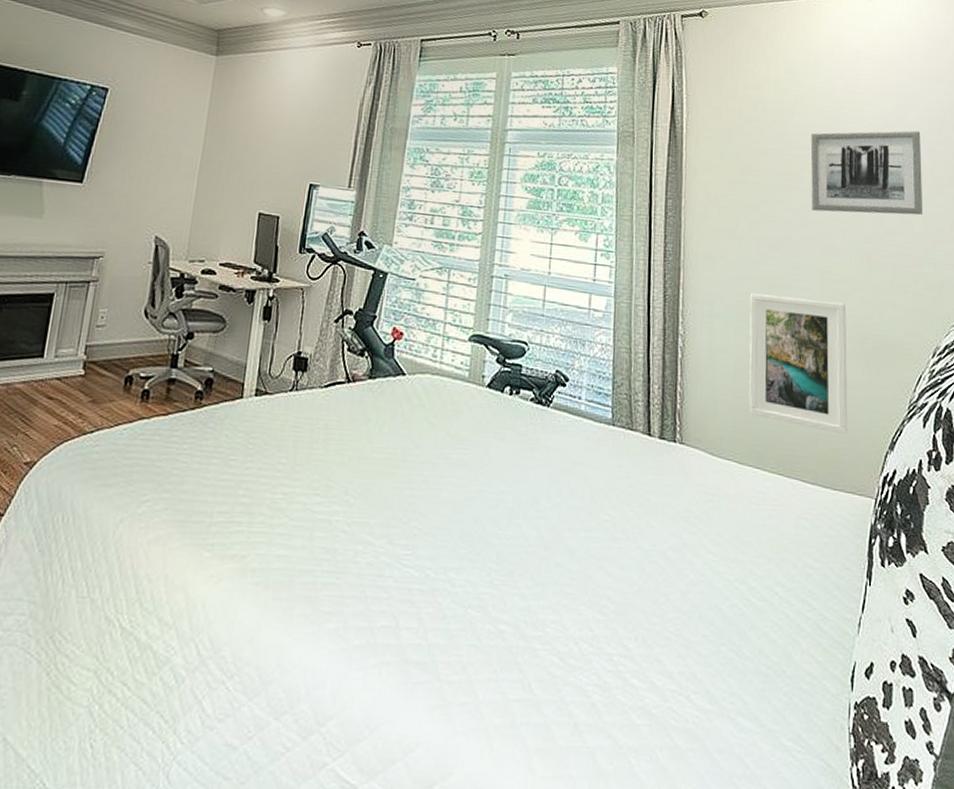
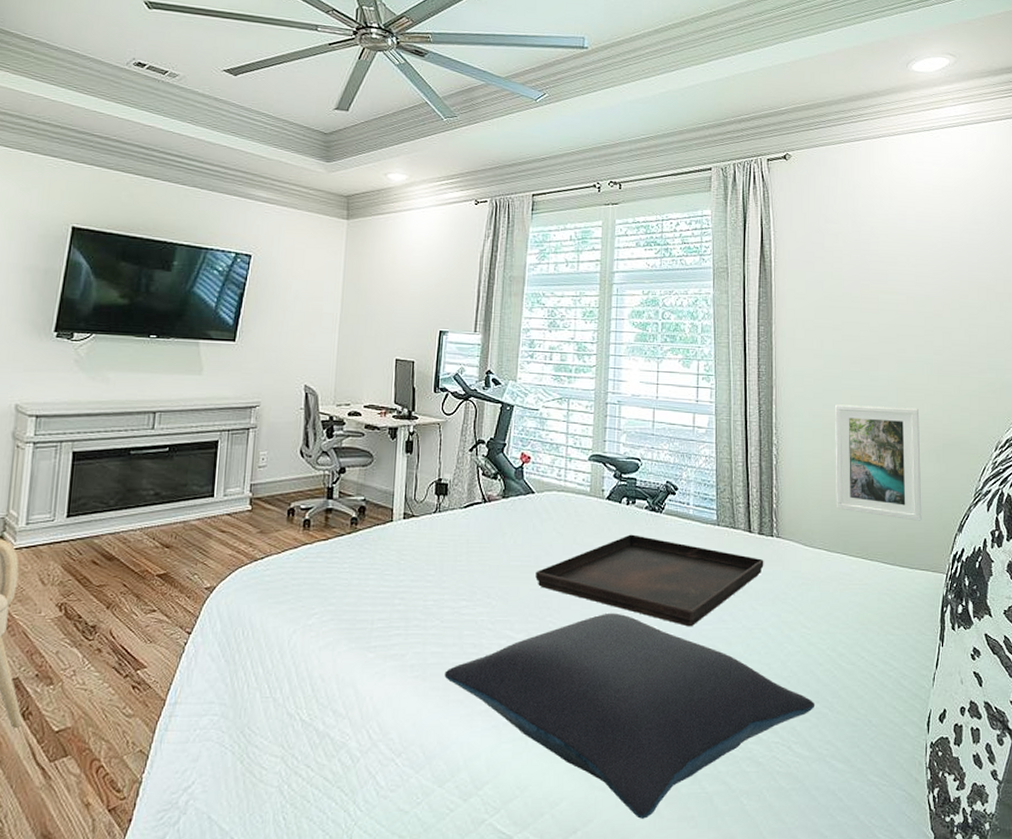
pillow: none [290,520,720,775] -> present [444,613,815,819]
serving tray: none [401,429,665,544] -> present [535,534,764,627]
wall art: present [810,130,923,215] -> none [886,252,987,329]

